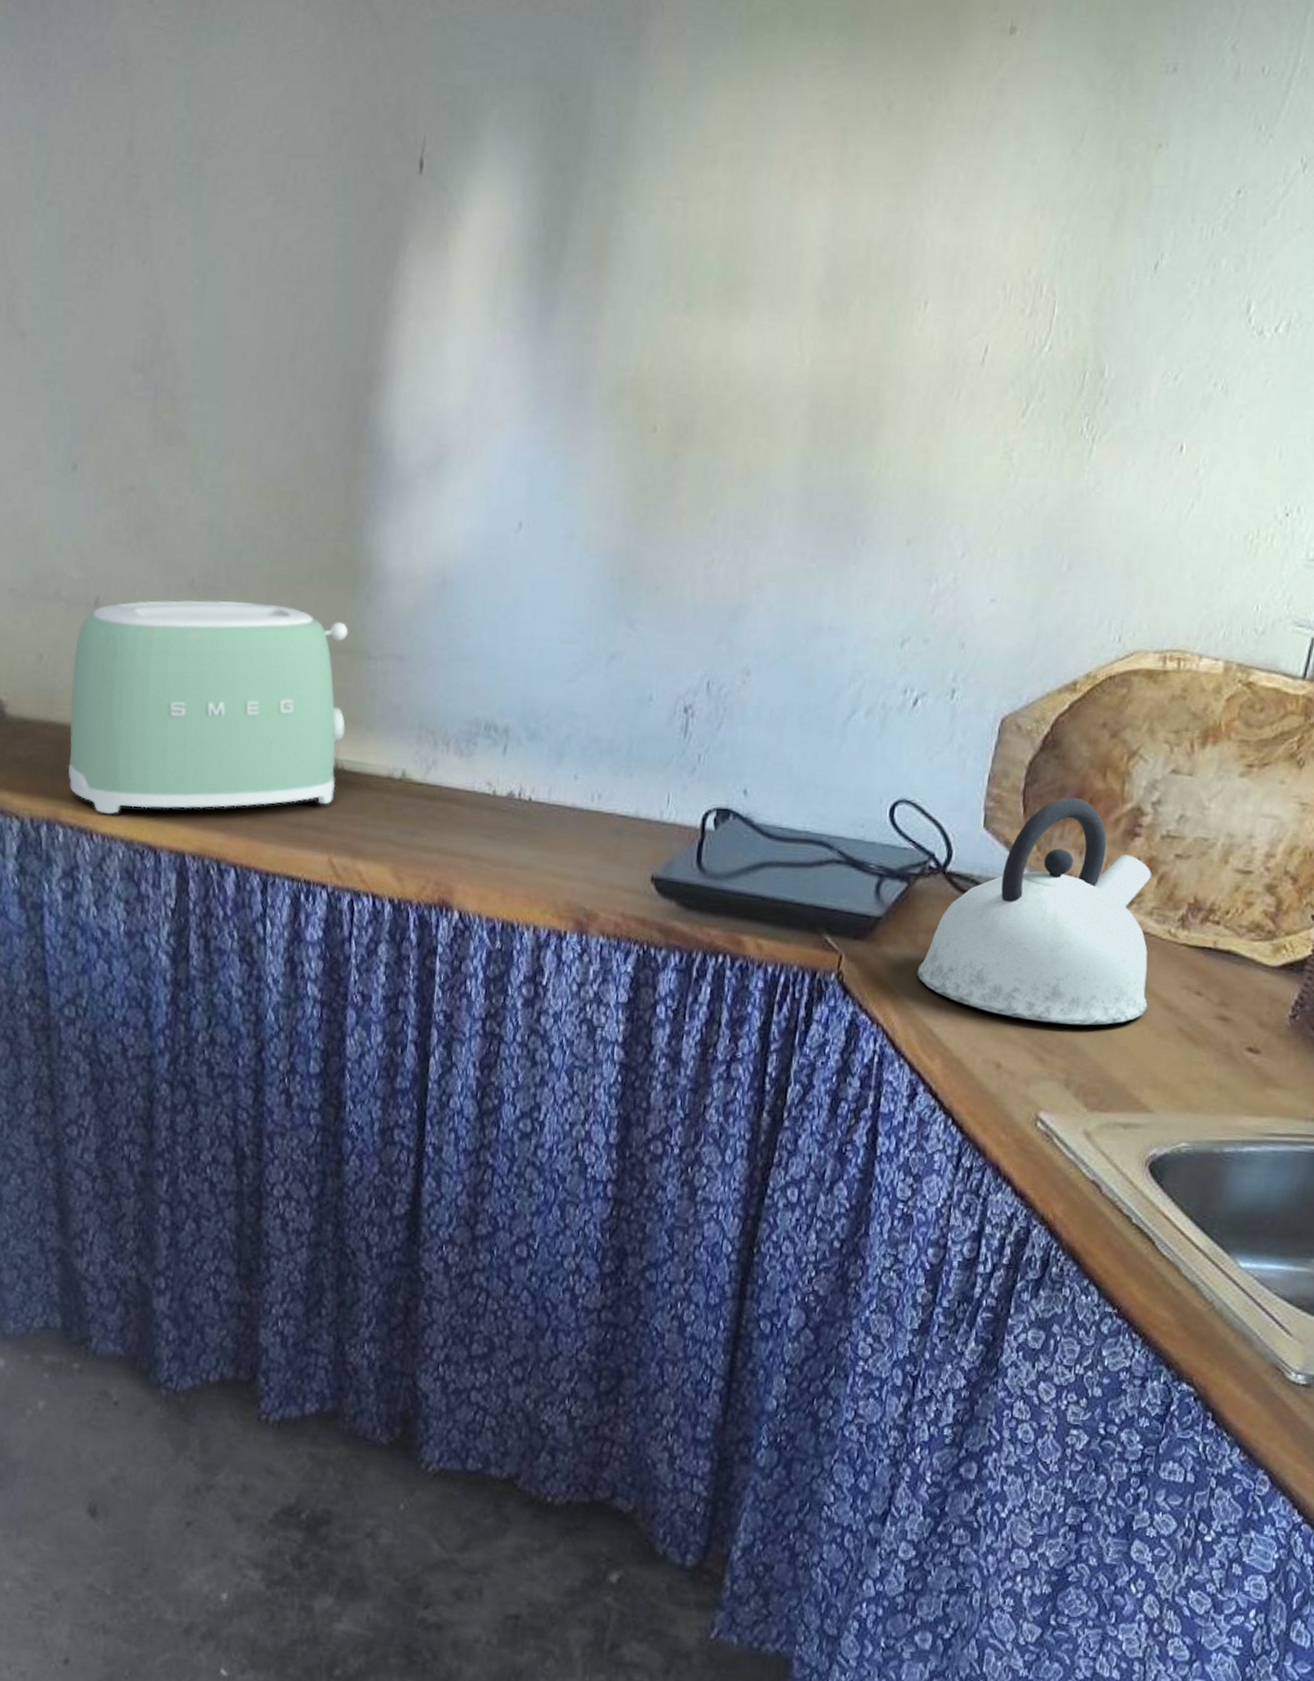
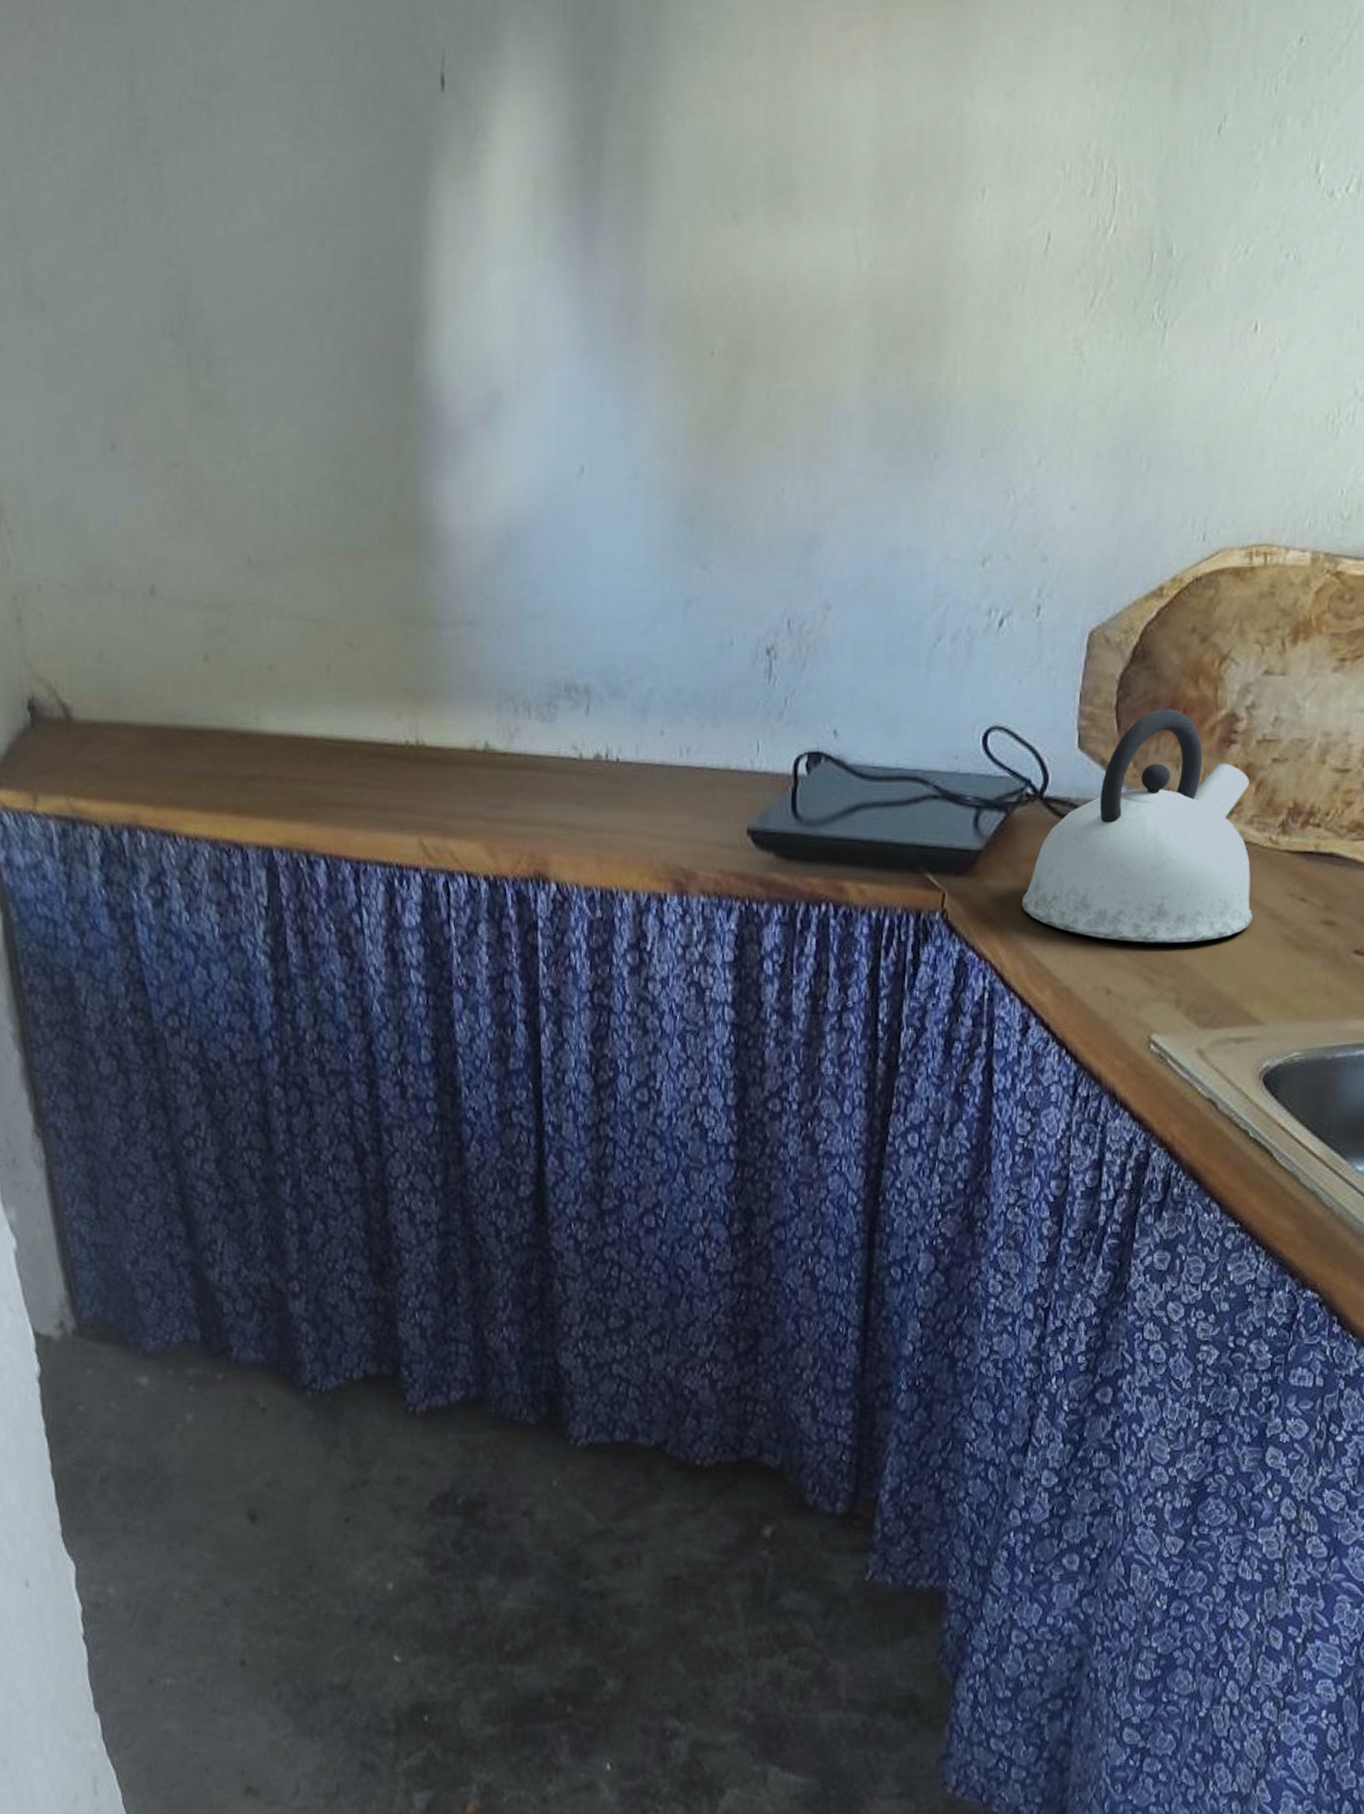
toaster: present [68,600,349,814] -> none [136,576,422,813]

